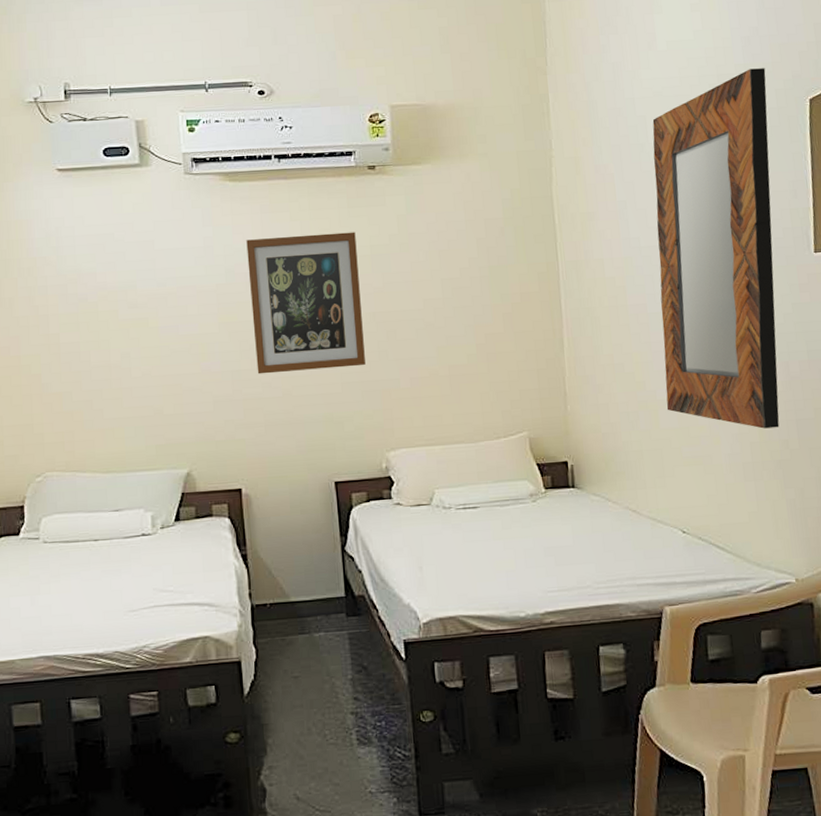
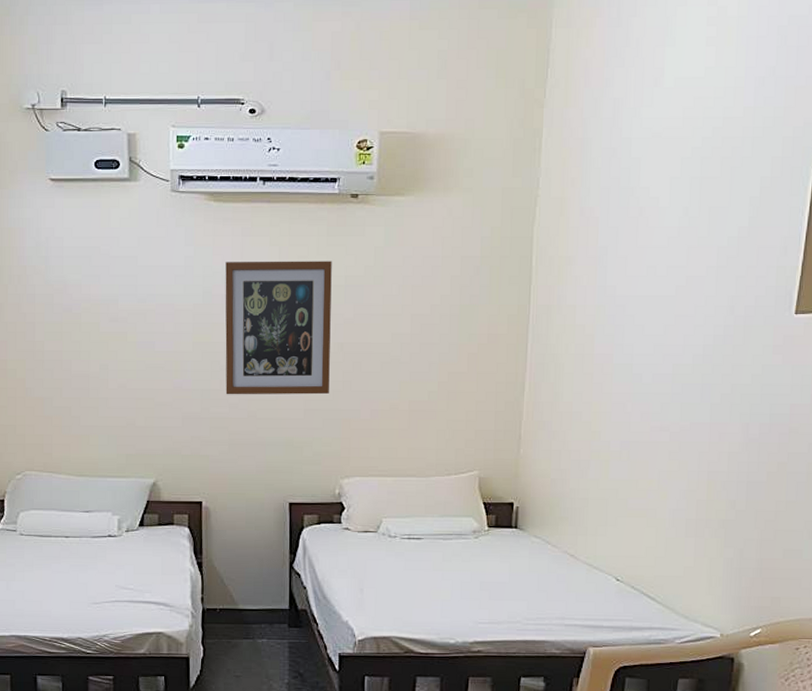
home mirror: present [652,68,780,429] -> none [618,113,776,488]

